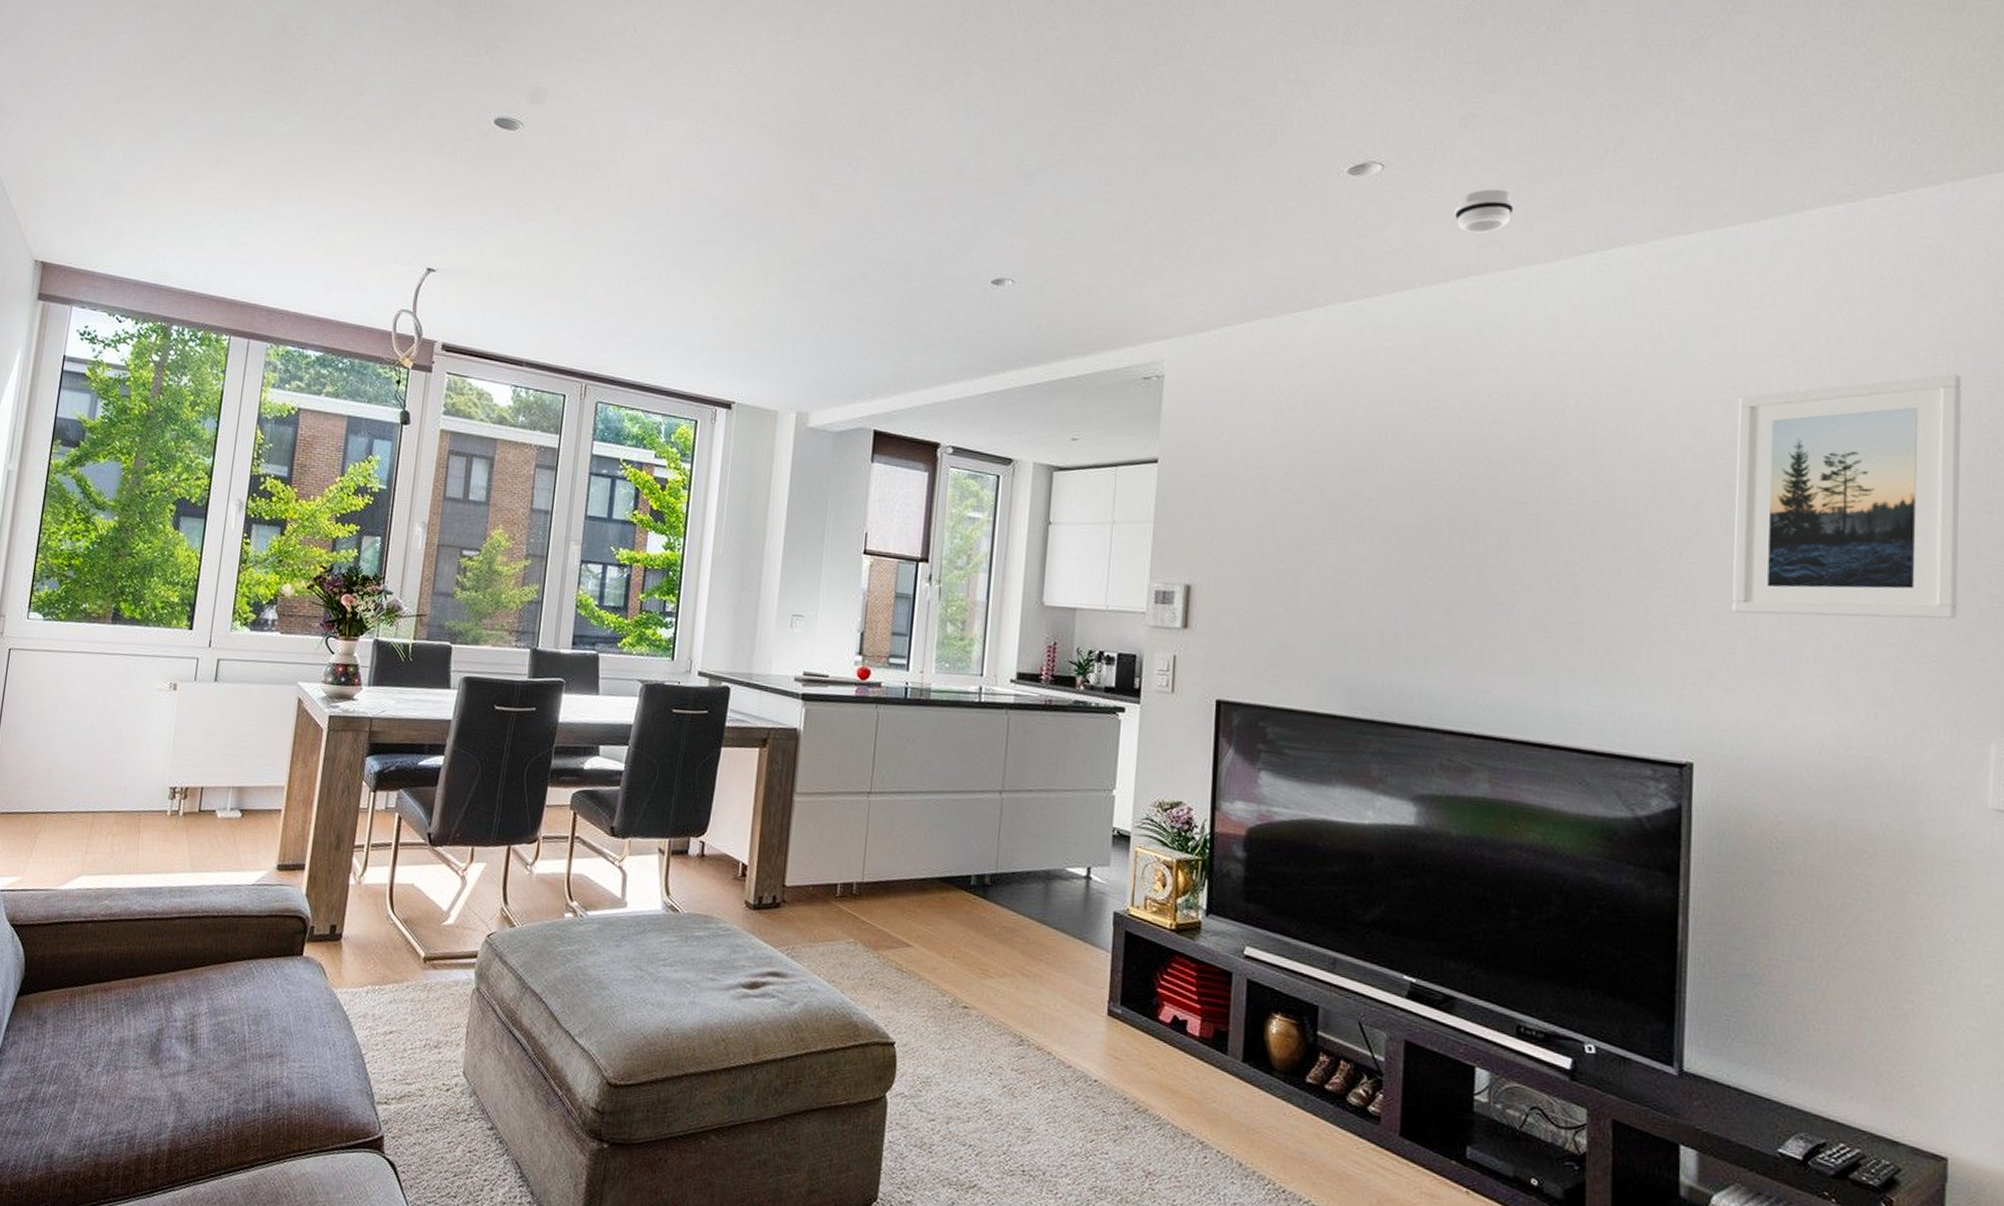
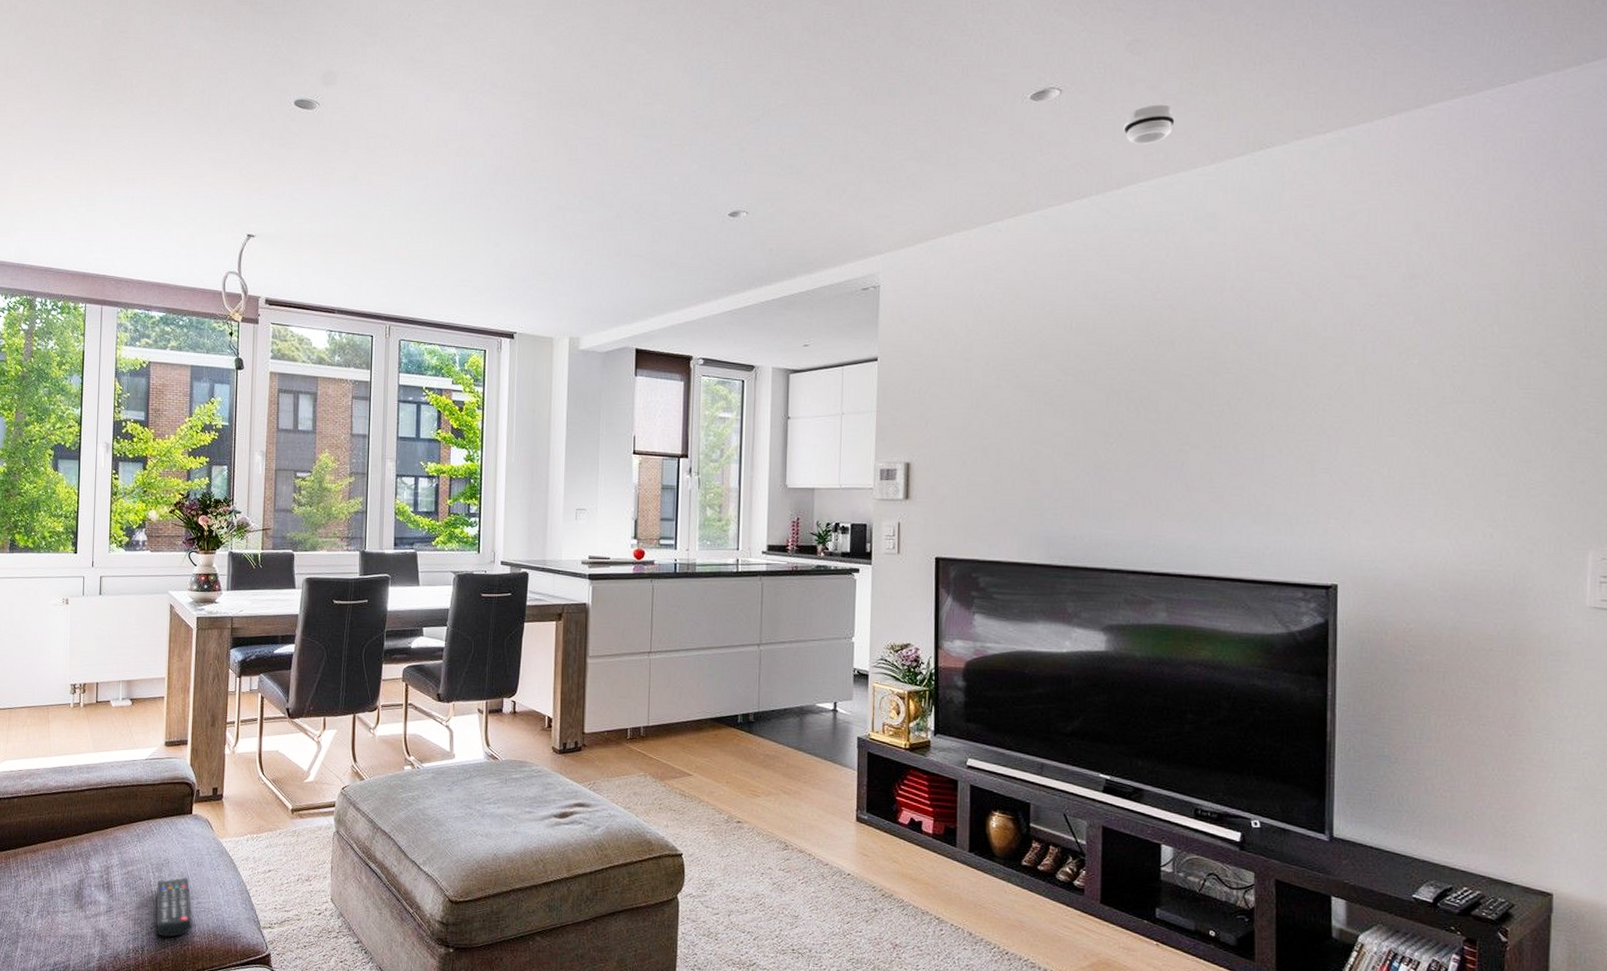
remote control: none [246,1033,292,1108] -> present [156,877,192,937]
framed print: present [1732,374,1962,620] -> none [1368,240,1563,457]

